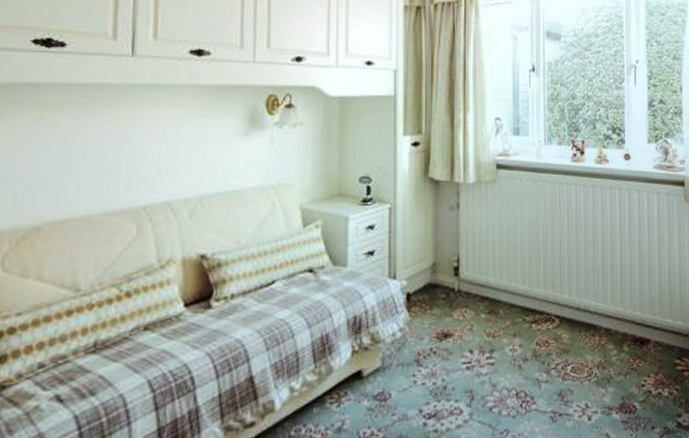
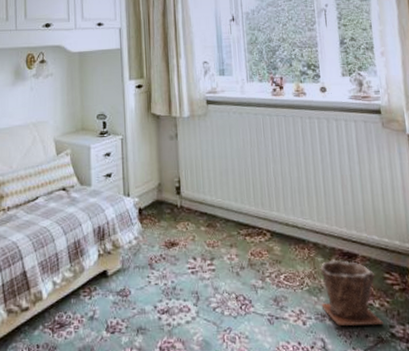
plant pot: none [609,346,671,419] -> present [320,259,384,326]

